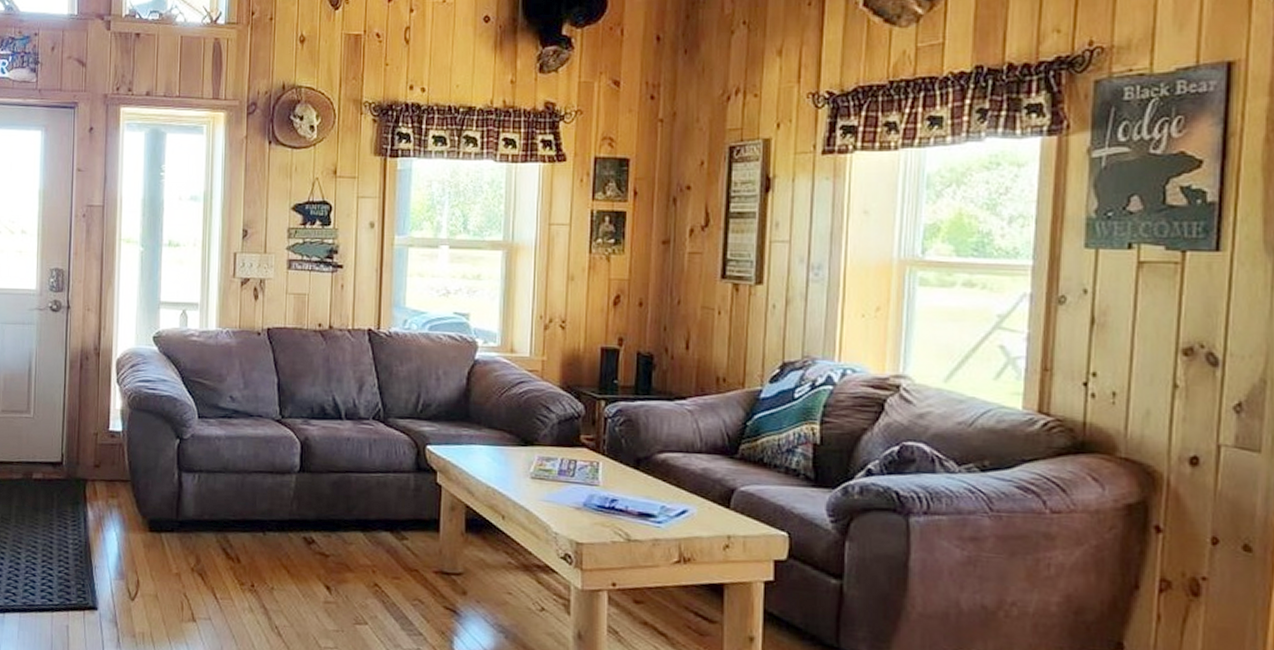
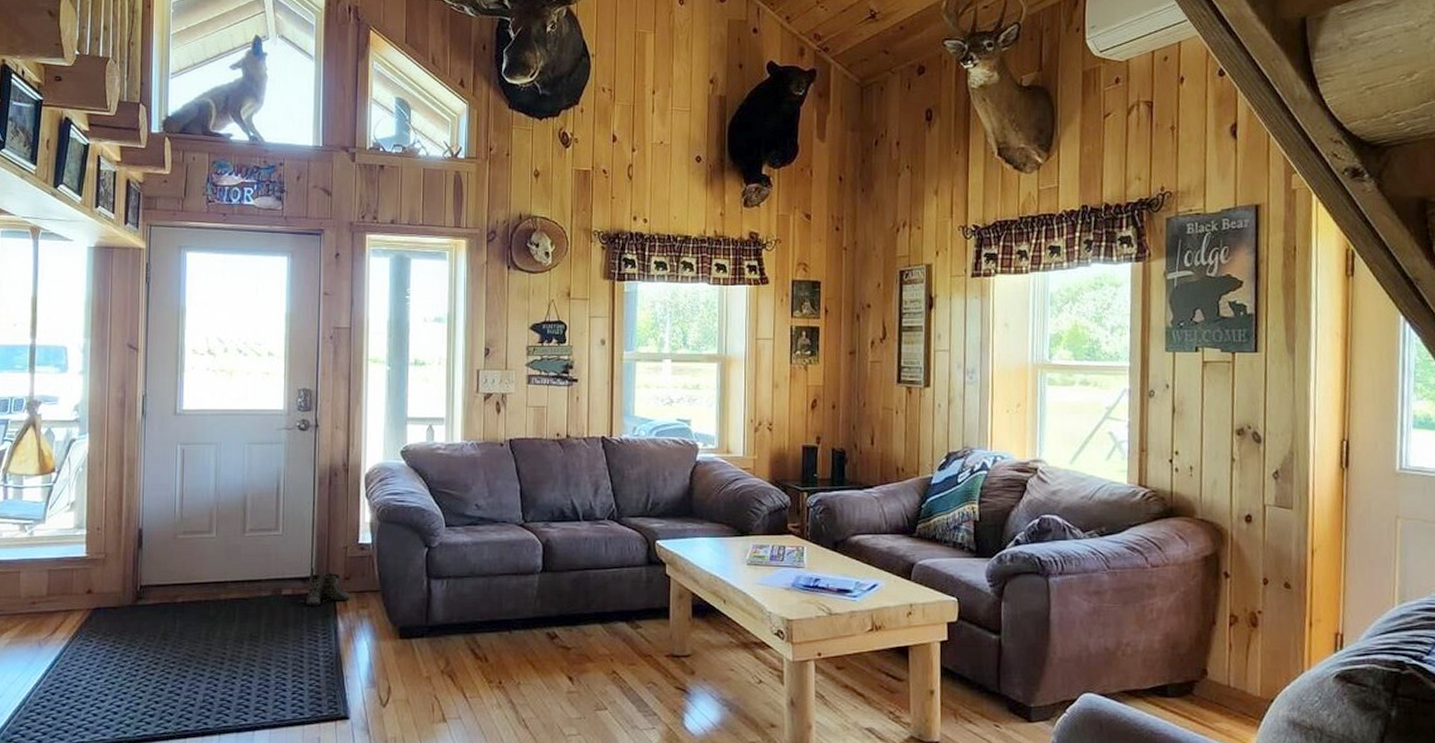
boots: none [55,458,99,493] -> present [305,572,349,606]

